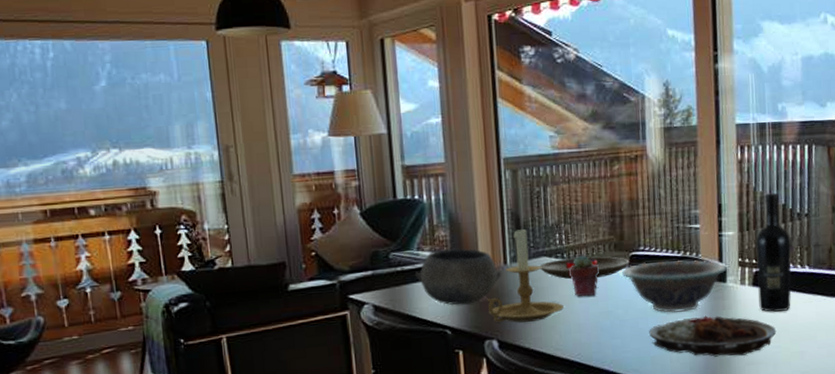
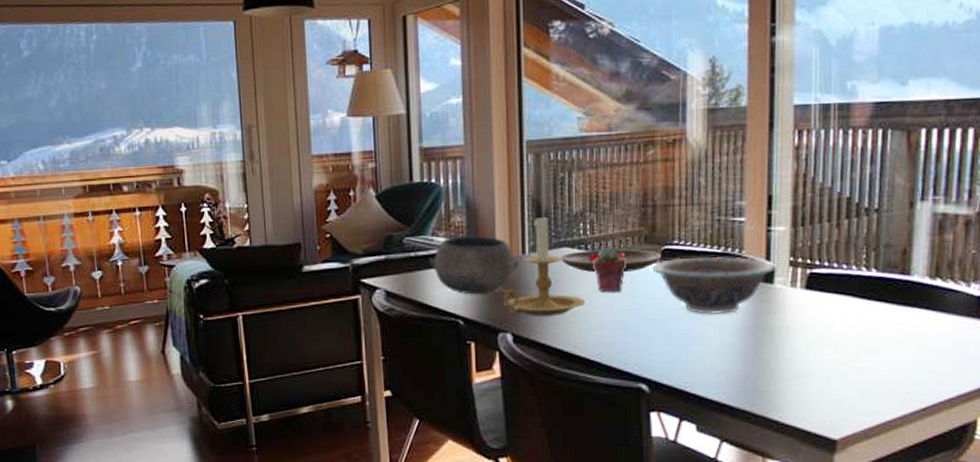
plate: present [649,316,777,357] -> none [680,320,833,367]
wine bottle: present [755,192,792,312] -> none [811,183,856,320]

